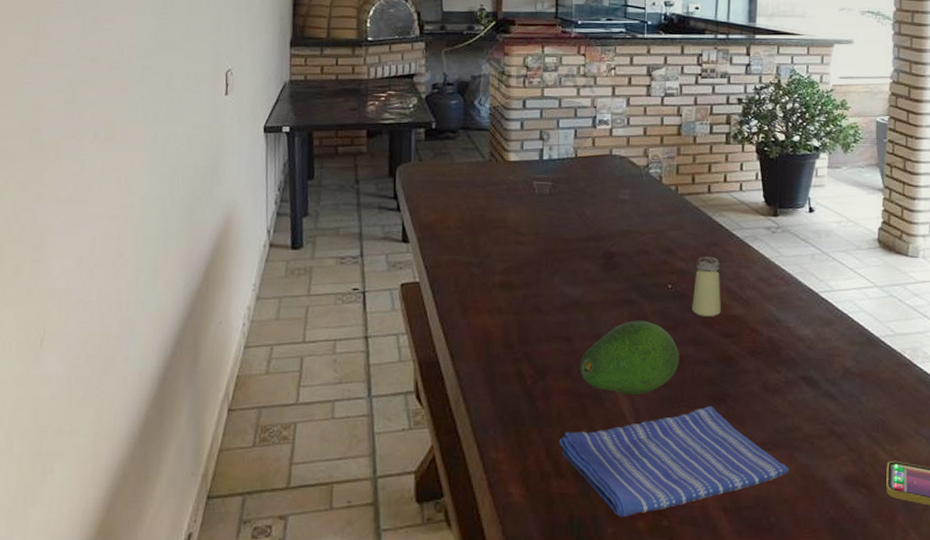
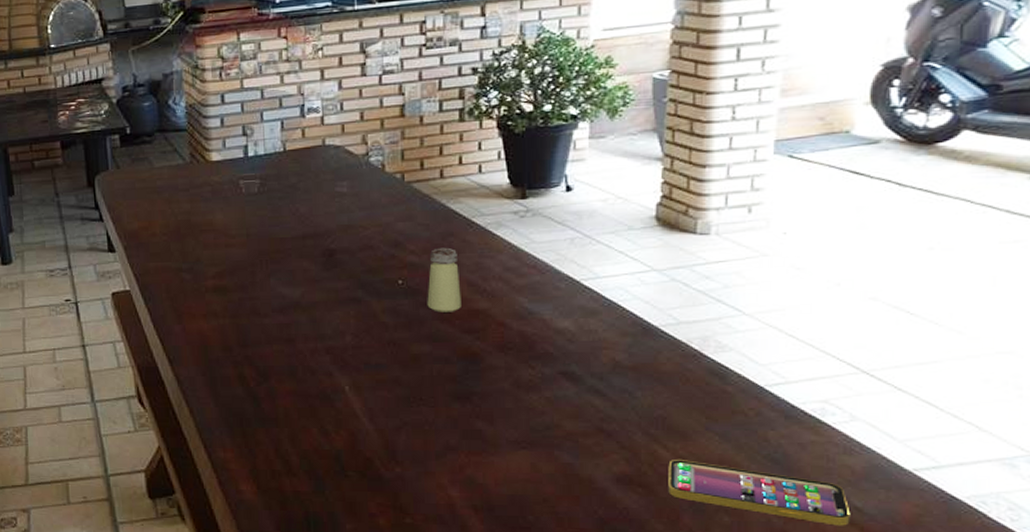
dish towel: present [559,405,789,518] -> none [288,404,549,515]
fruit: present [579,320,679,394] -> none [304,319,415,394]

